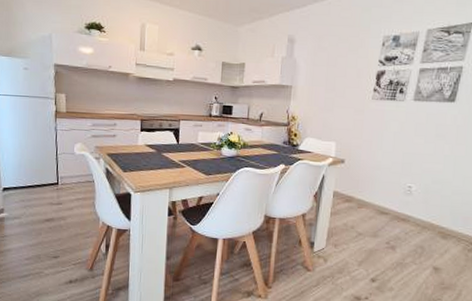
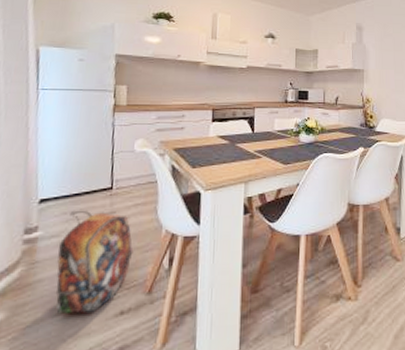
backpack: none [20,200,77,279] -> present [55,211,134,315]

